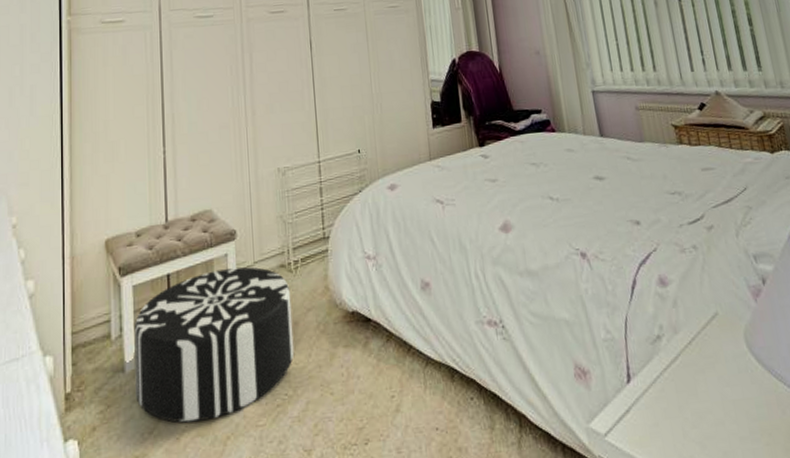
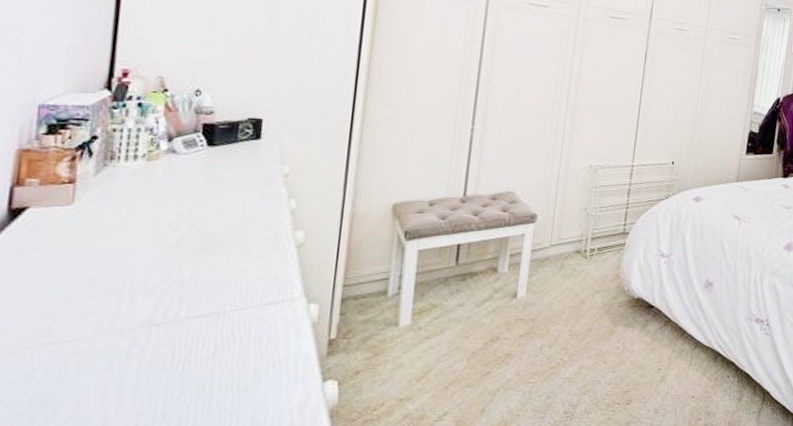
pouf: present [134,267,295,423] -> none [407,247,582,375]

